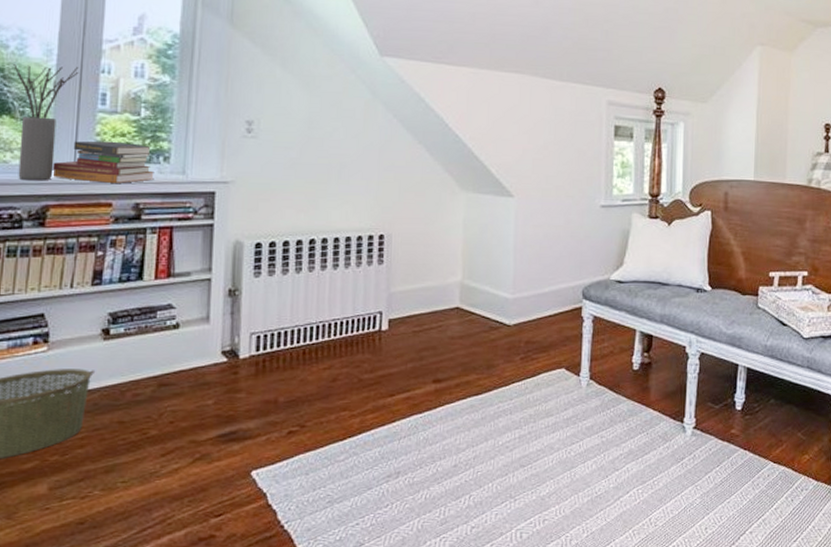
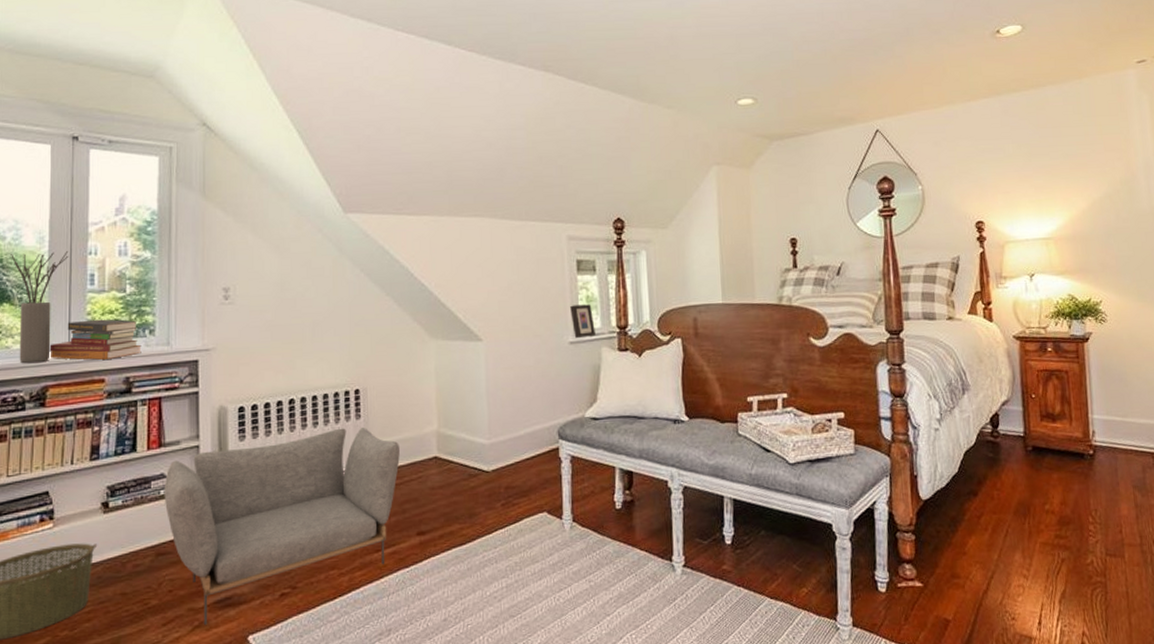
armchair: none [170,272,421,458] -> present [164,427,400,625]
picture frame: none [604,169,628,203] -> present [570,304,596,339]

